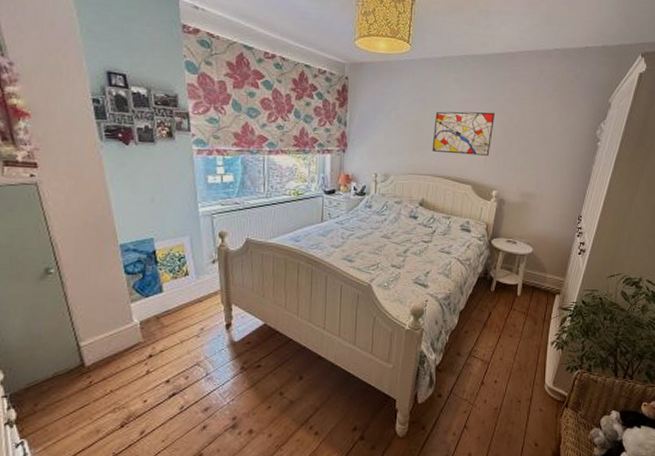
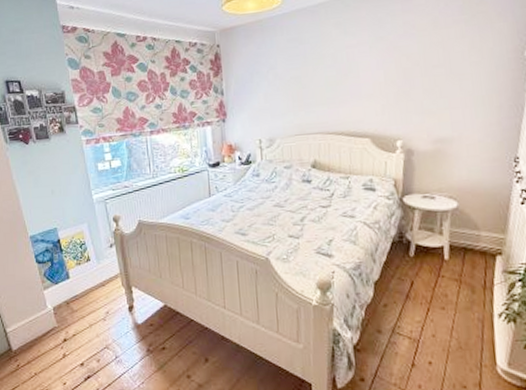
wall art: present [432,111,495,156] -> none [318,52,389,107]

